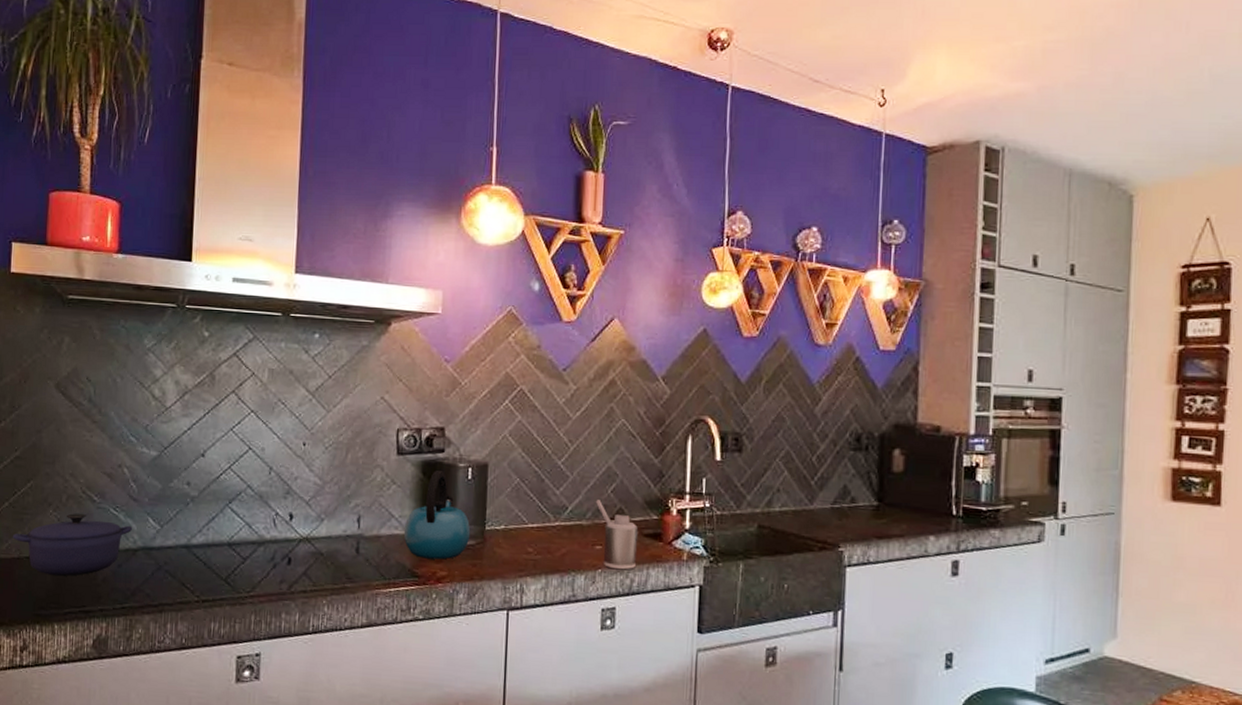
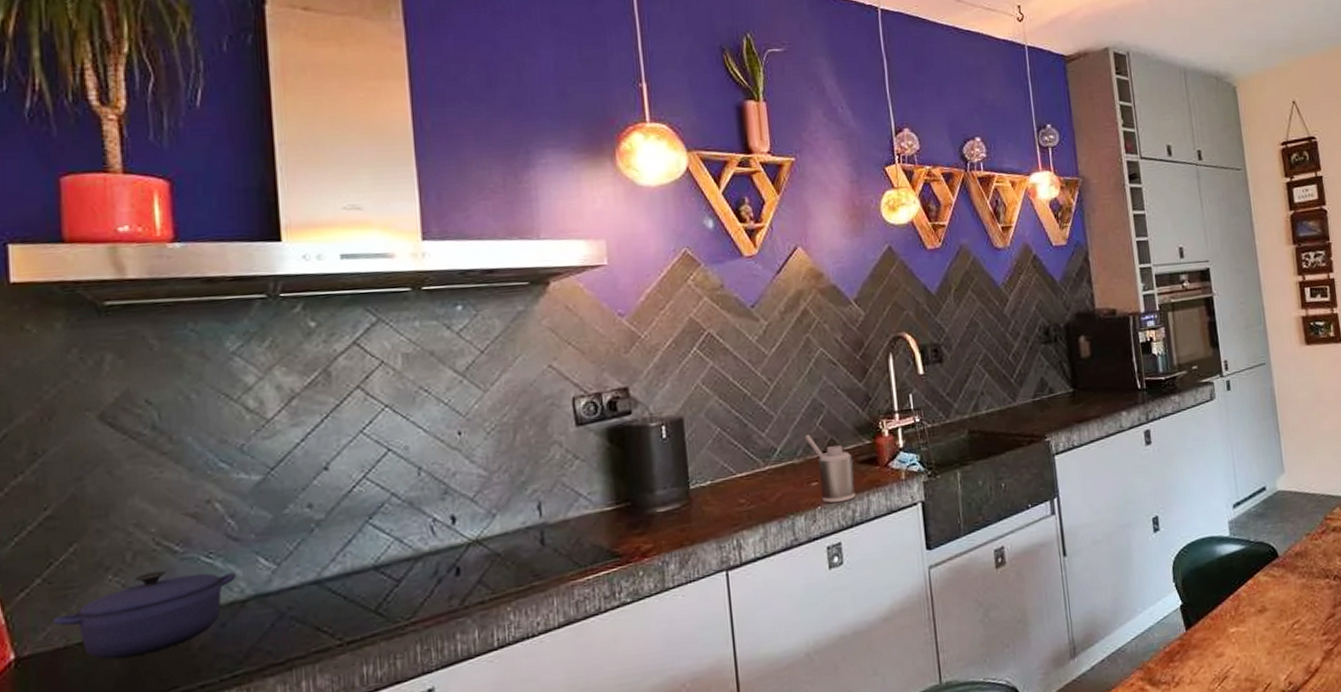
kettle: present [403,471,471,560] -> none [595,435,674,535]

